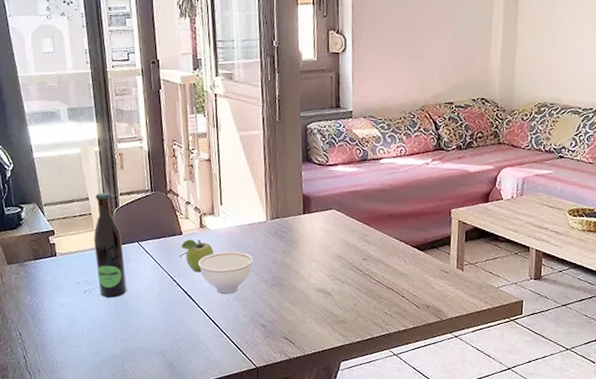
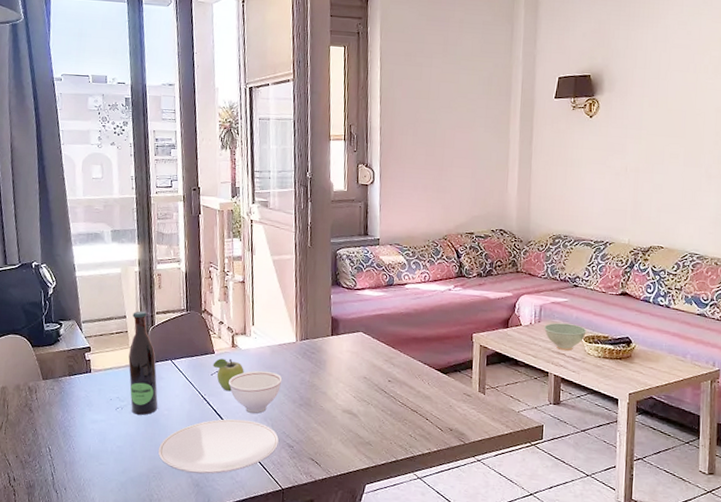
plate: none [130,299,251,355] -> present [158,419,279,474]
bowl: none [526,196,571,225] -> present [544,322,587,351]

